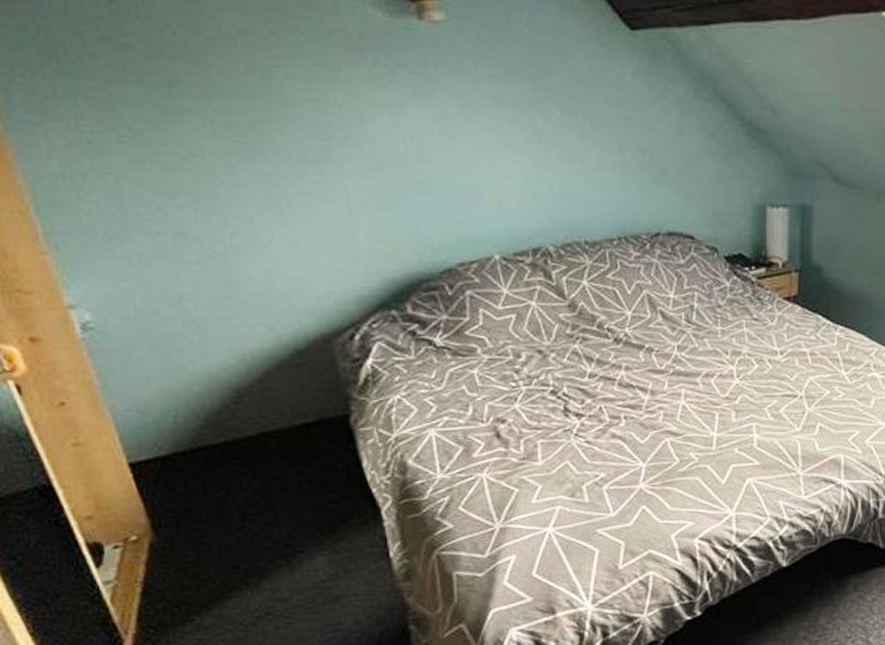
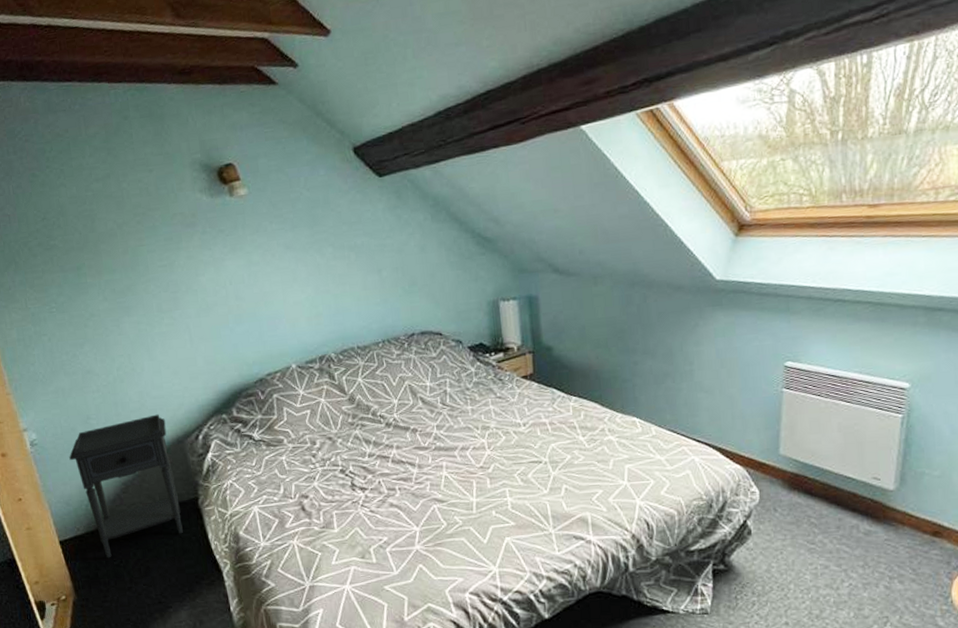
nightstand: none [147,302,325,488] -> present [69,414,183,558]

